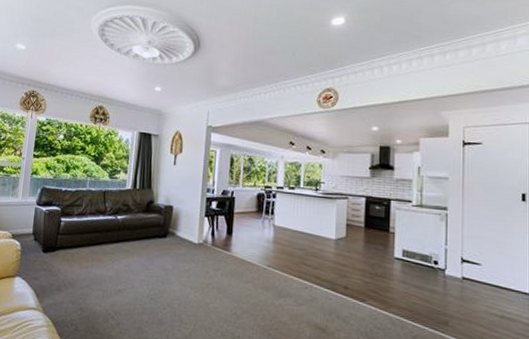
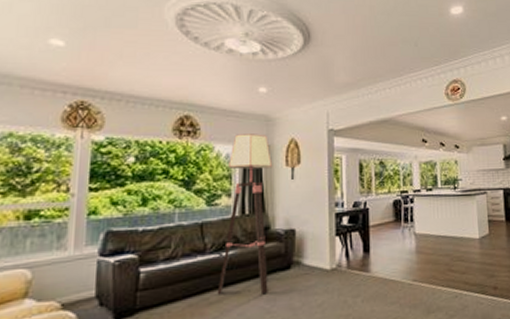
floor lamp: none [111,124,160,254] -> present [217,134,272,295]

